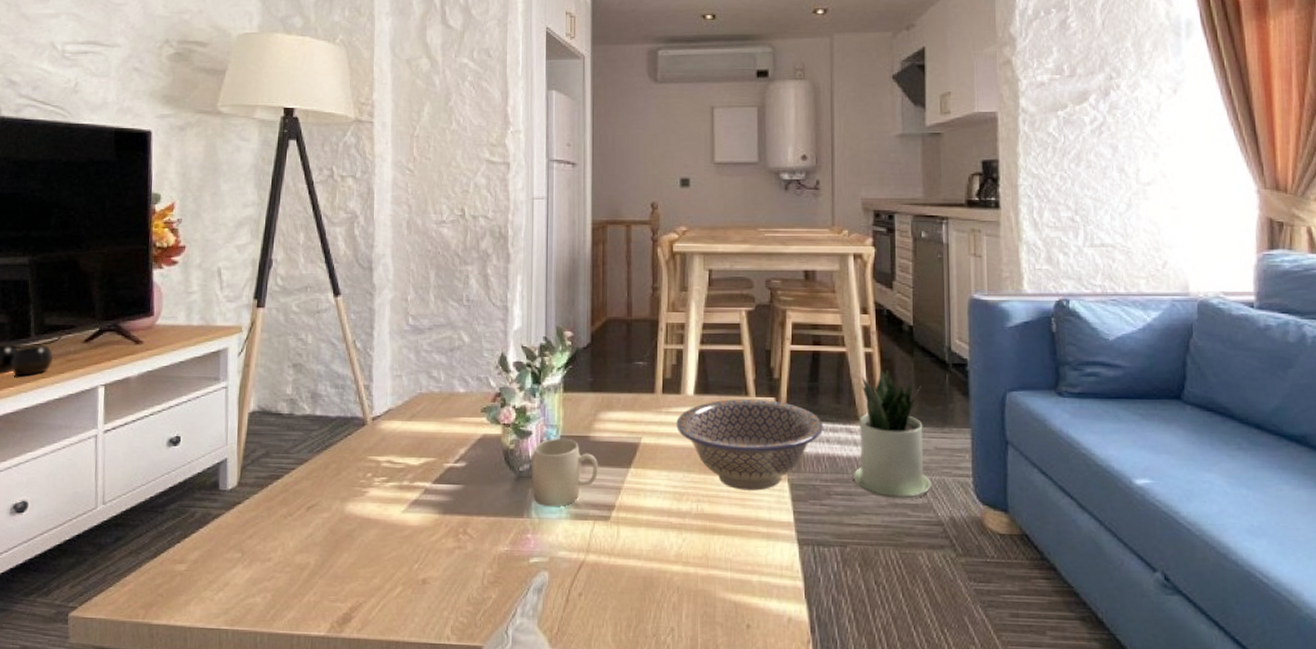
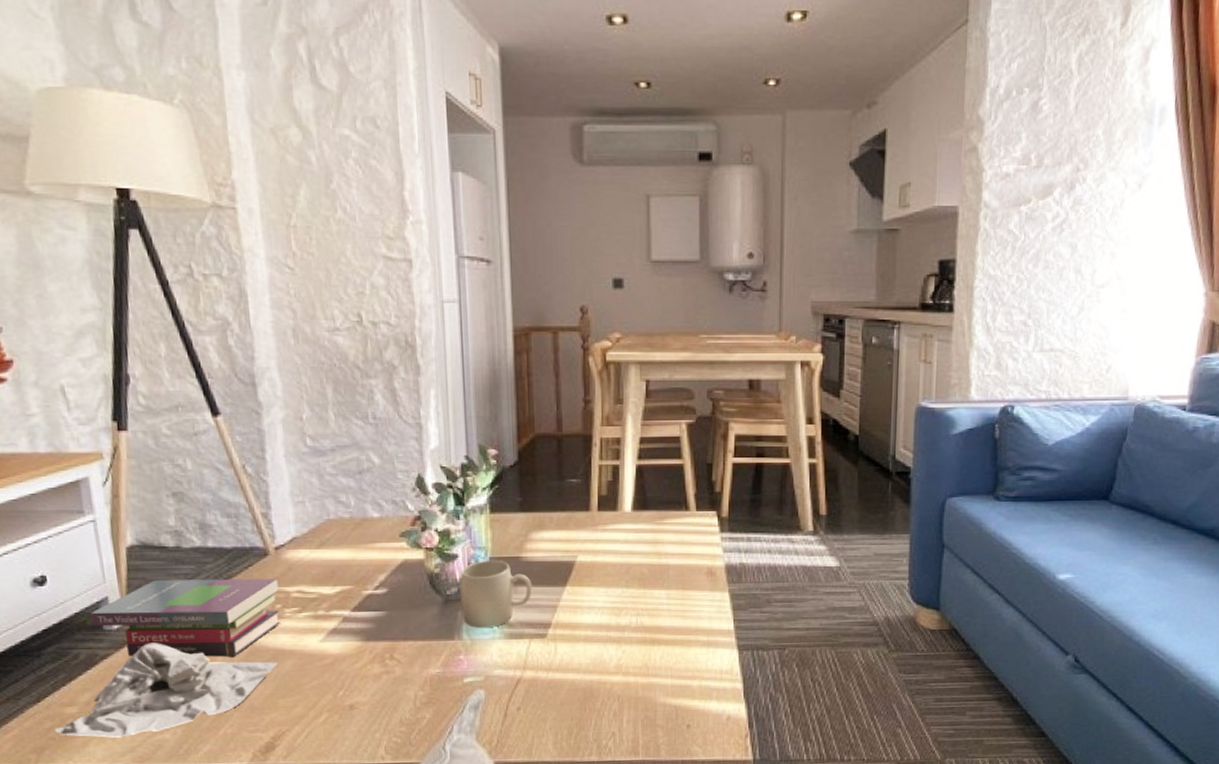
tissue: none [164,505,363,598] -> present [54,643,278,738]
books: none [210,445,371,523] -> present [90,578,280,657]
bowl: present [676,398,823,491] -> none [613,513,765,603]
planter: present [853,369,931,499] -> none [793,479,869,603]

